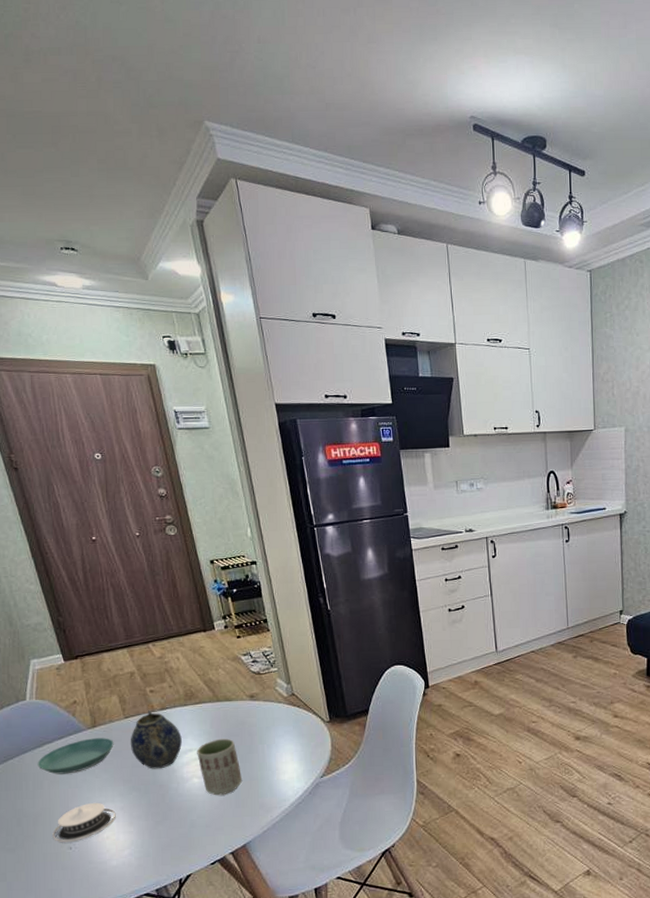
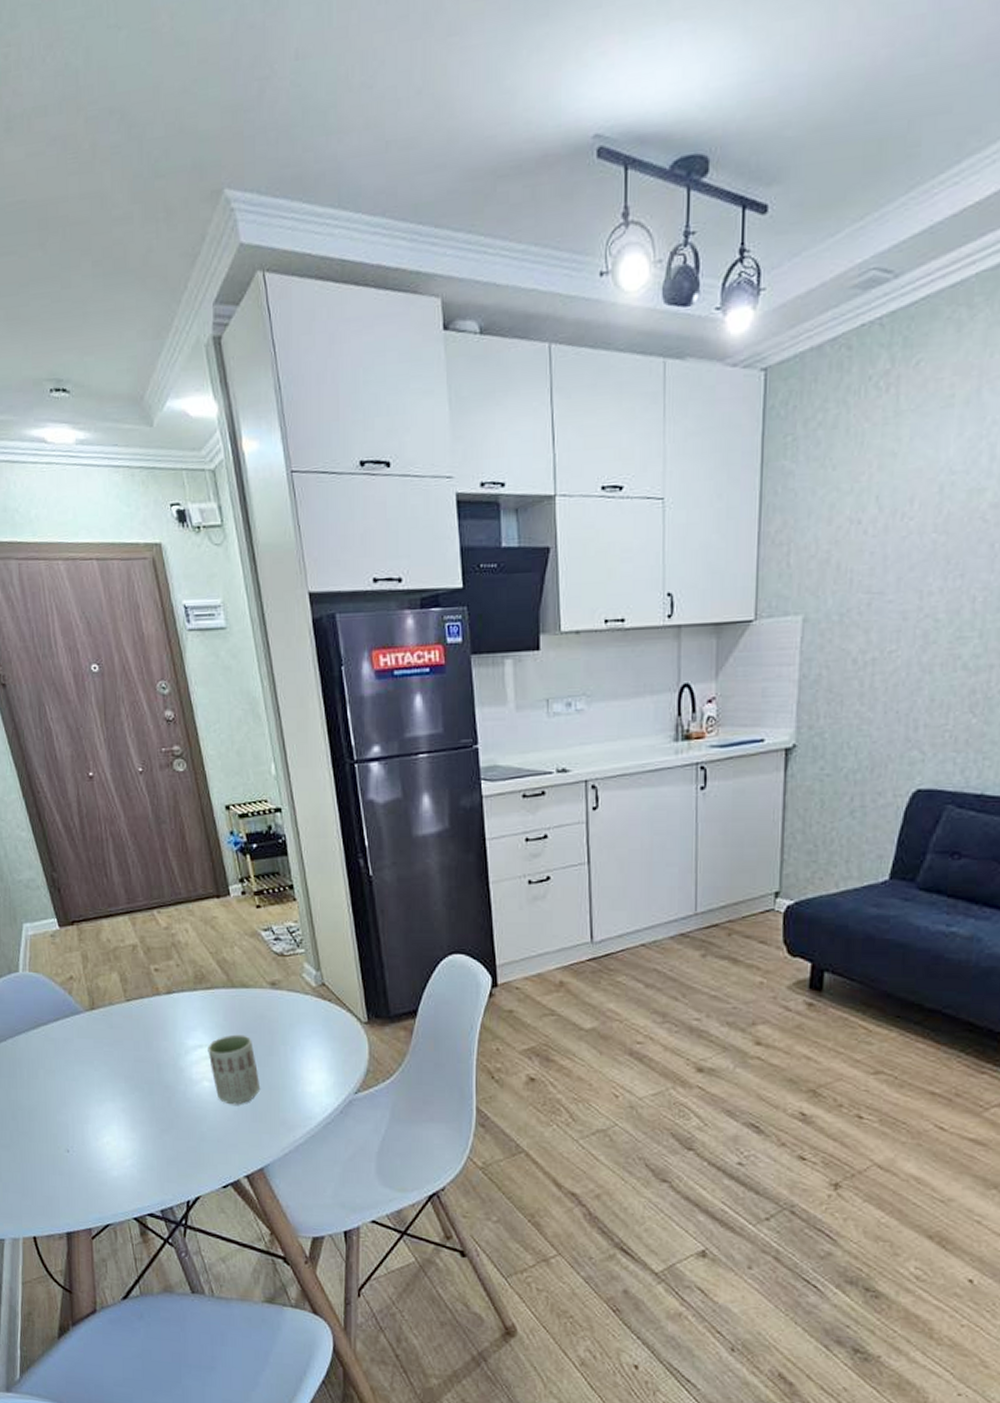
saucer: present [37,738,114,775] -> none [31,1023,114,1064]
architectural model: present [53,802,116,843] -> none [49,1099,117,1145]
teapot: present [130,710,182,769] -> none [132,993,191,1066]

